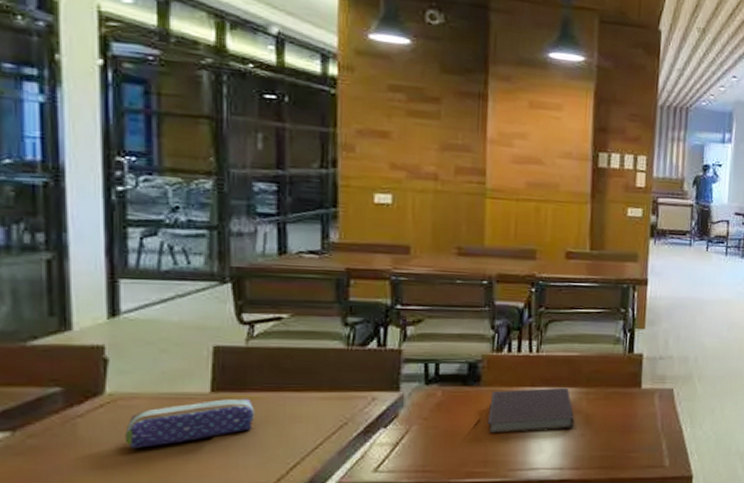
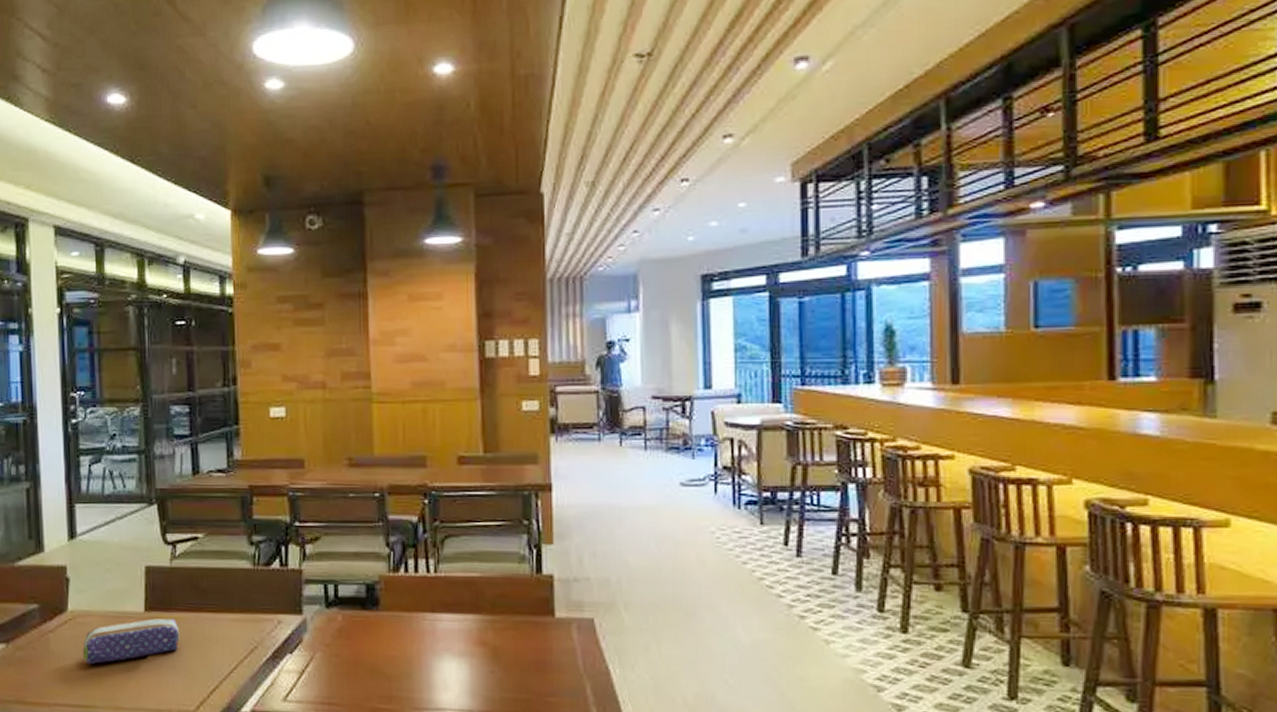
notebook: present [487,387,575,434] -> none [389,614,481,666]

